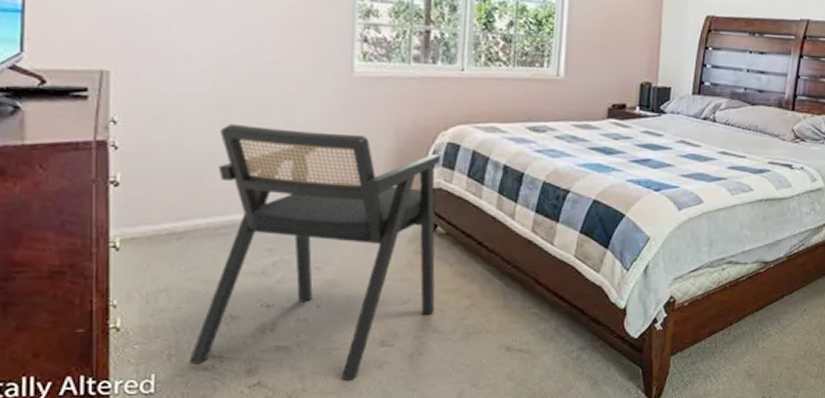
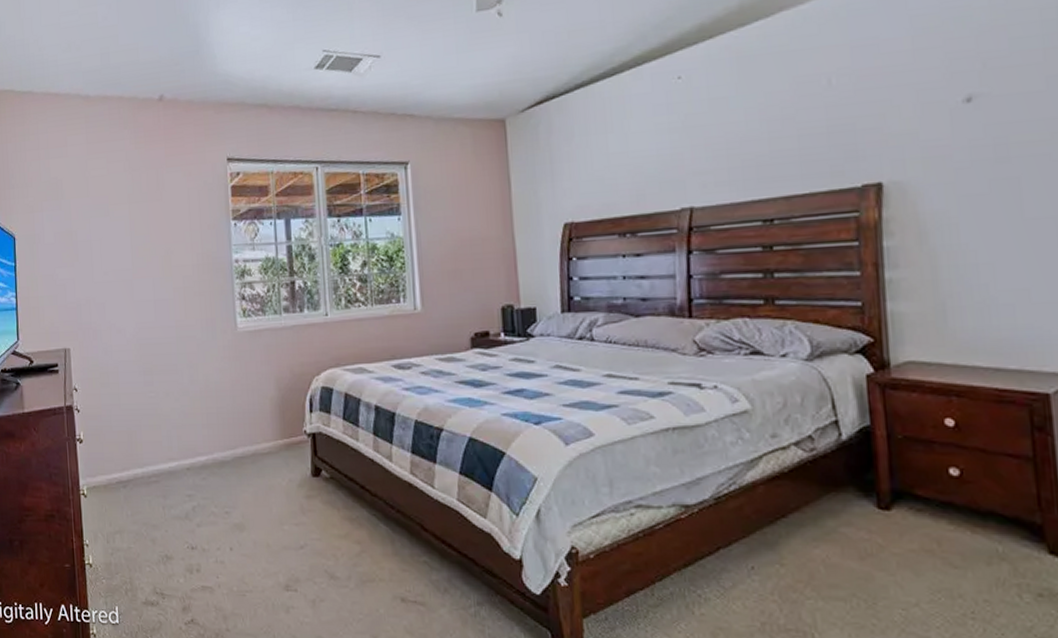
armchair: present [189,123,441,381] -> none [140,383,329,624]

